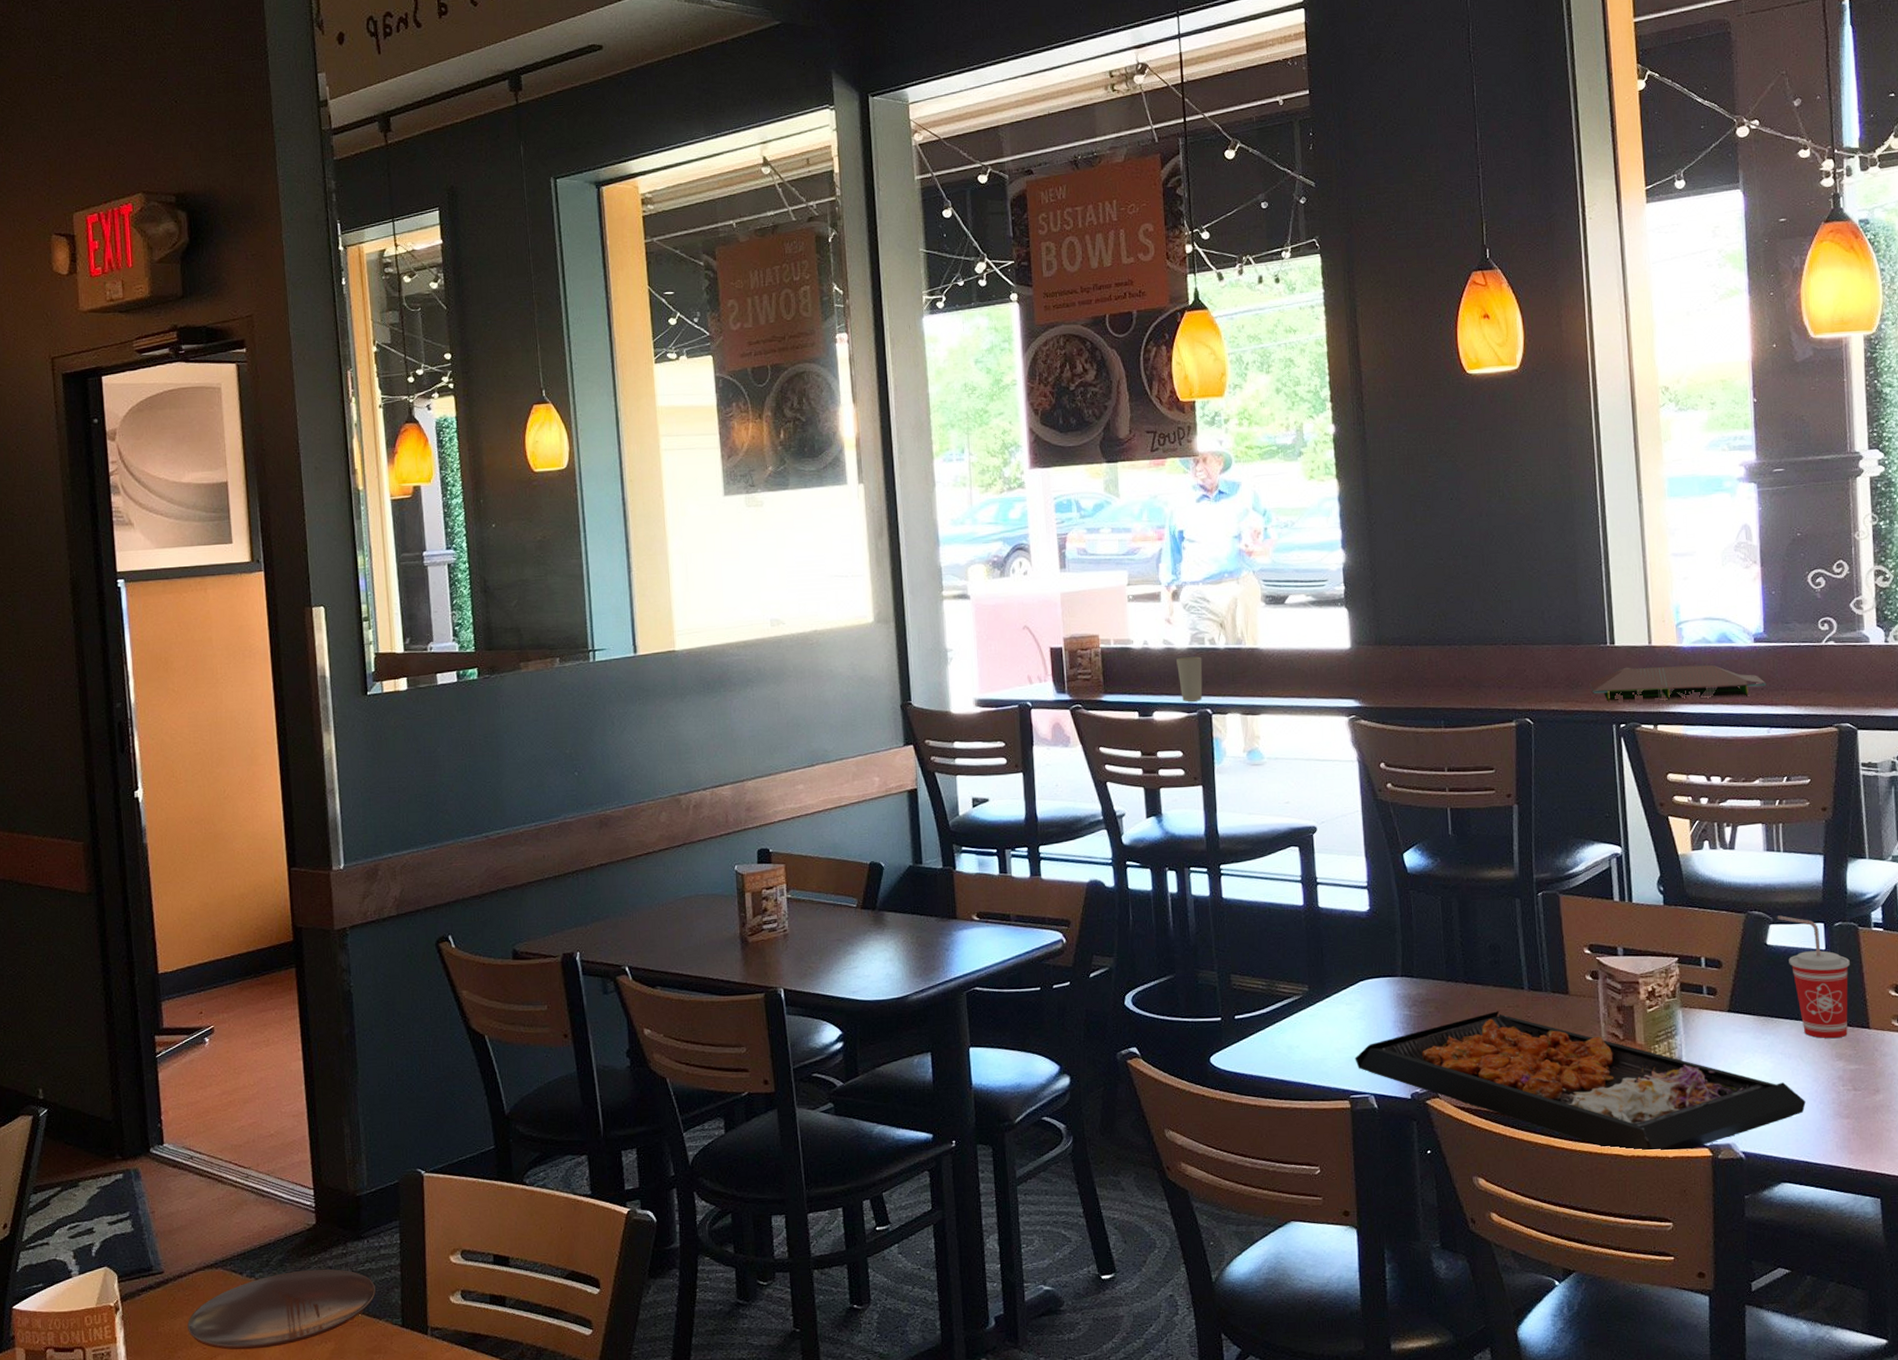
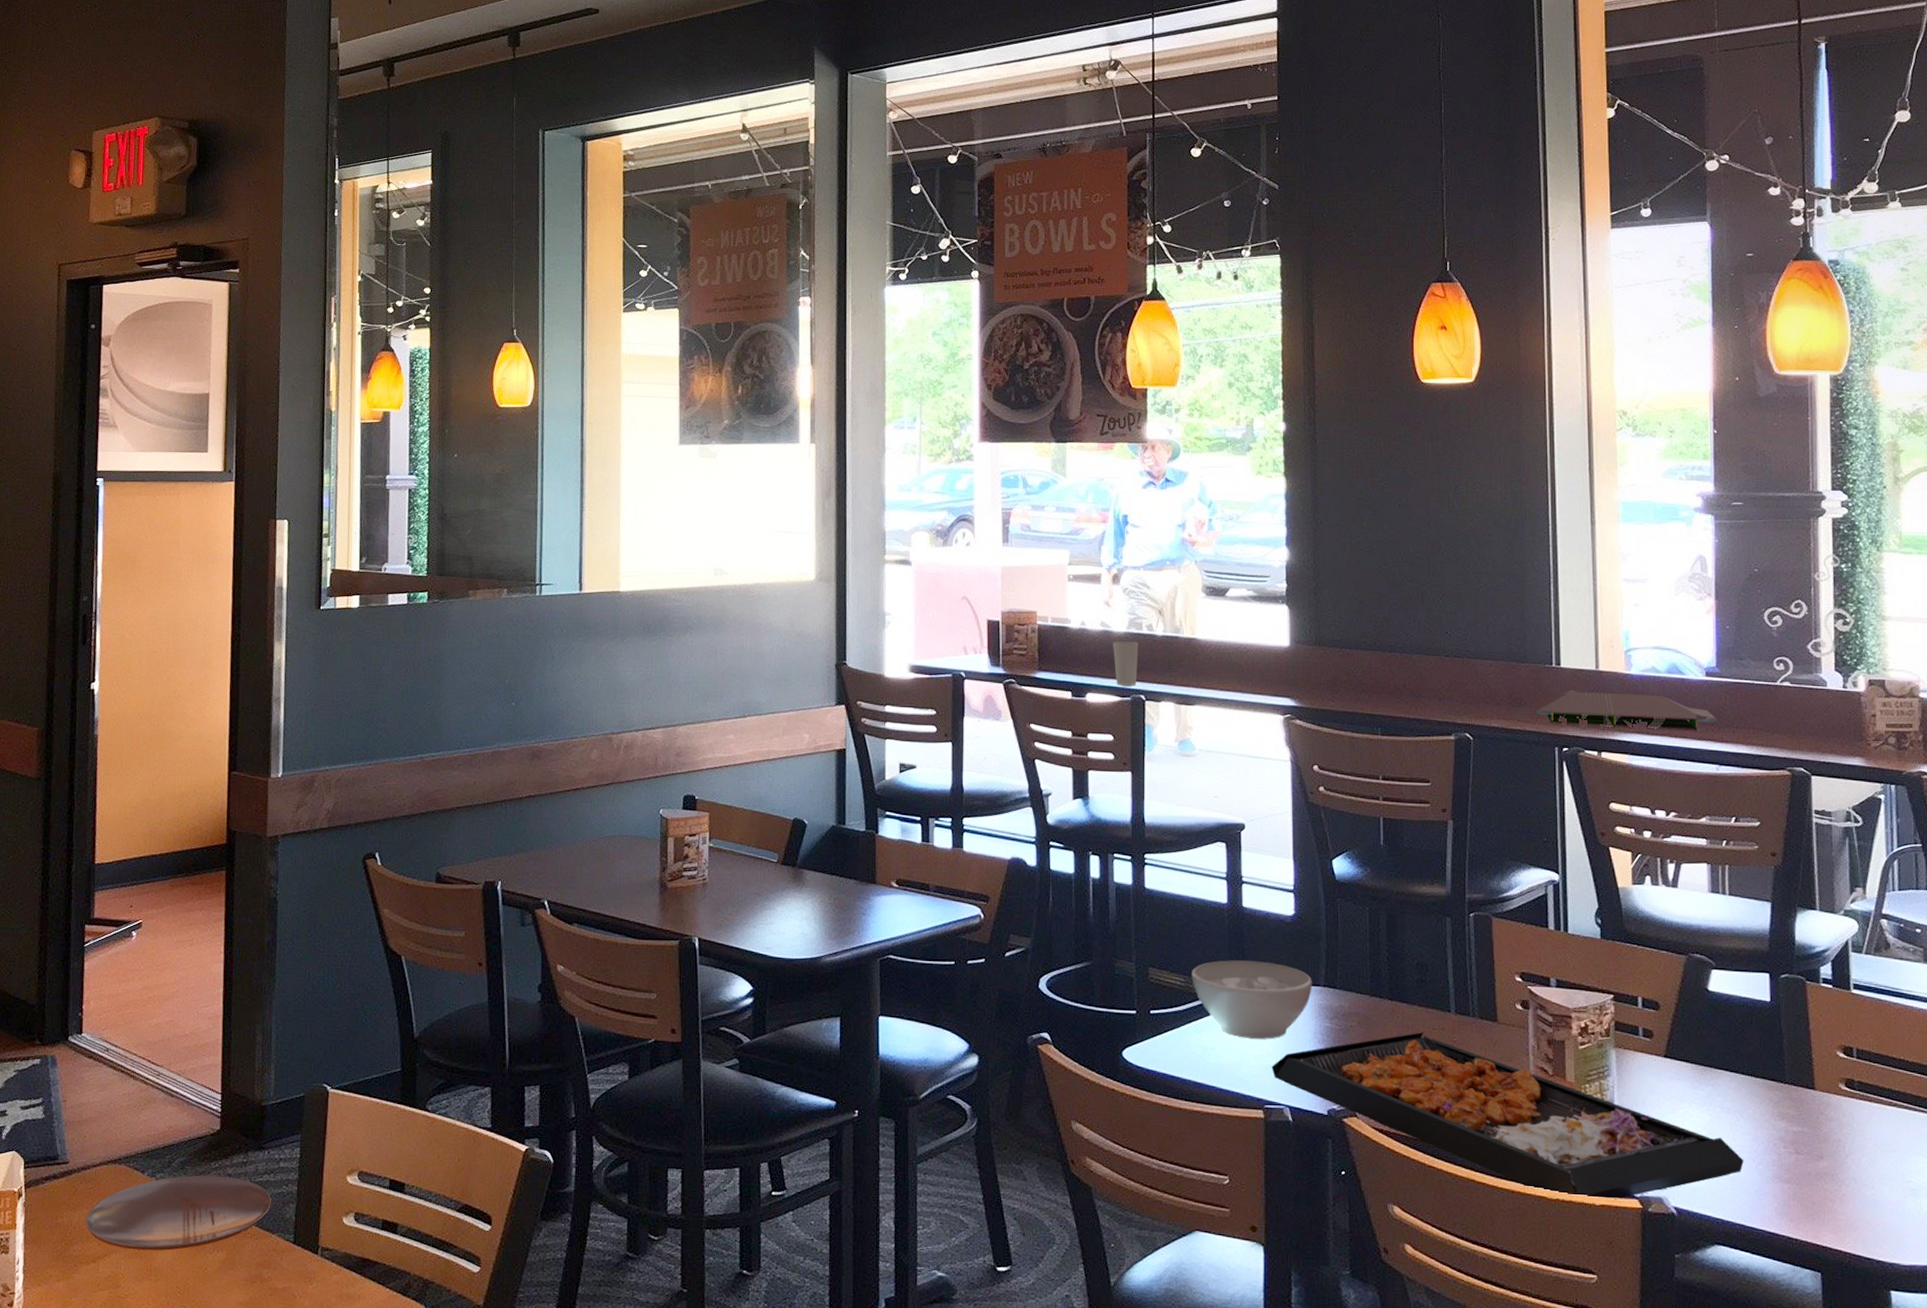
soup bowl: none [1273,958,1390,1034] -> present [1192,960,1312,1039]
beverage cup: present [1777,915,1850,1039] -> none [1720,961,1796,1097]

